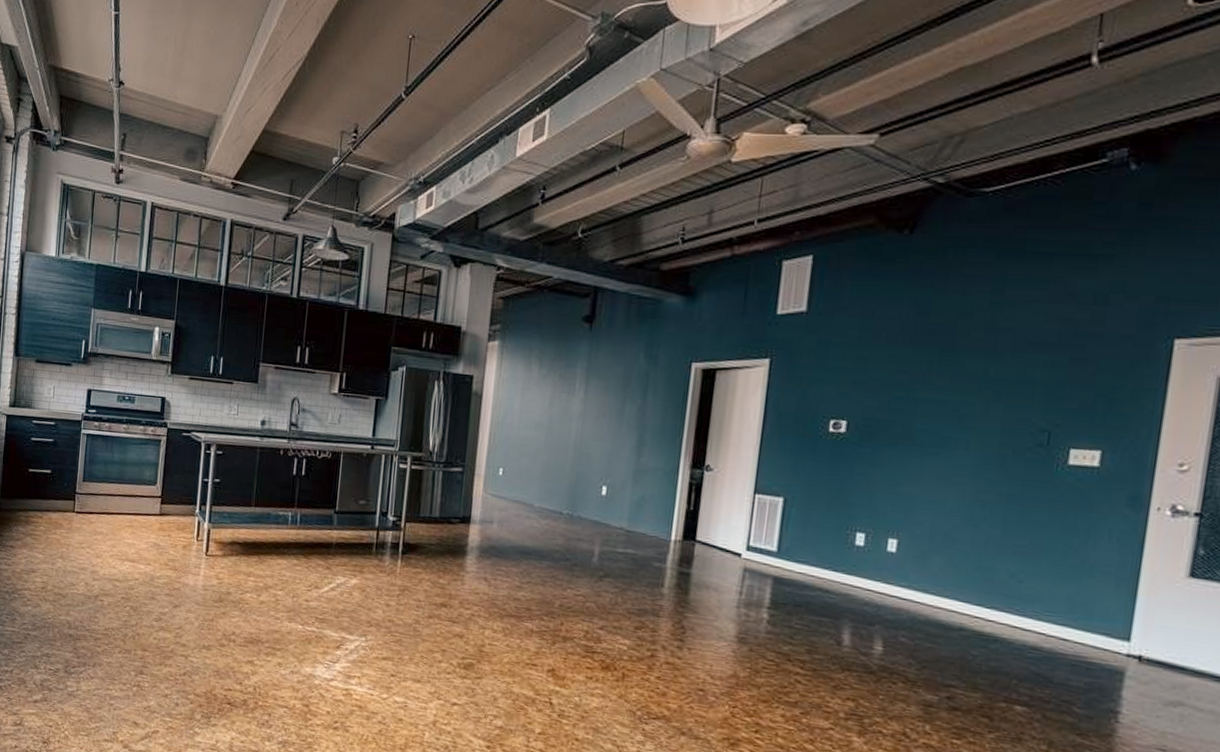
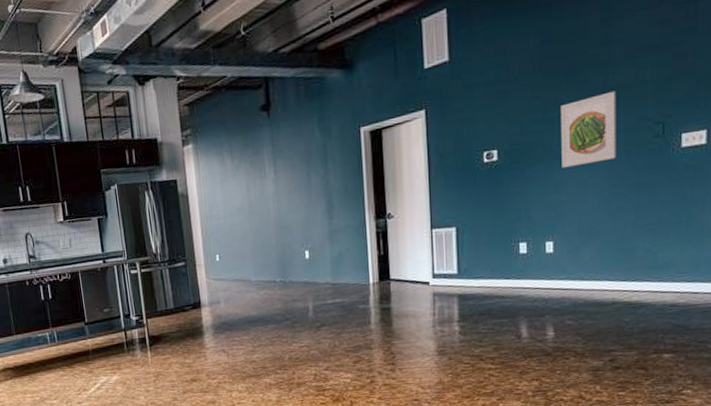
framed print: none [920,383,998,461] -> present [561,91,616,168]

